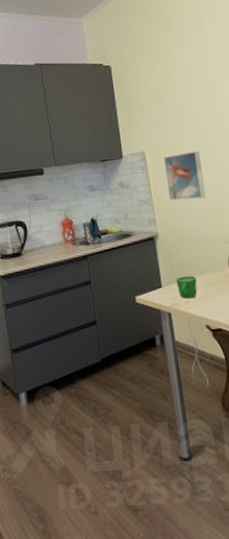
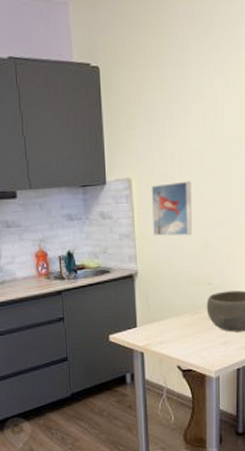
mug: present [176,275,198,299] -> none [152,316,173,340]

